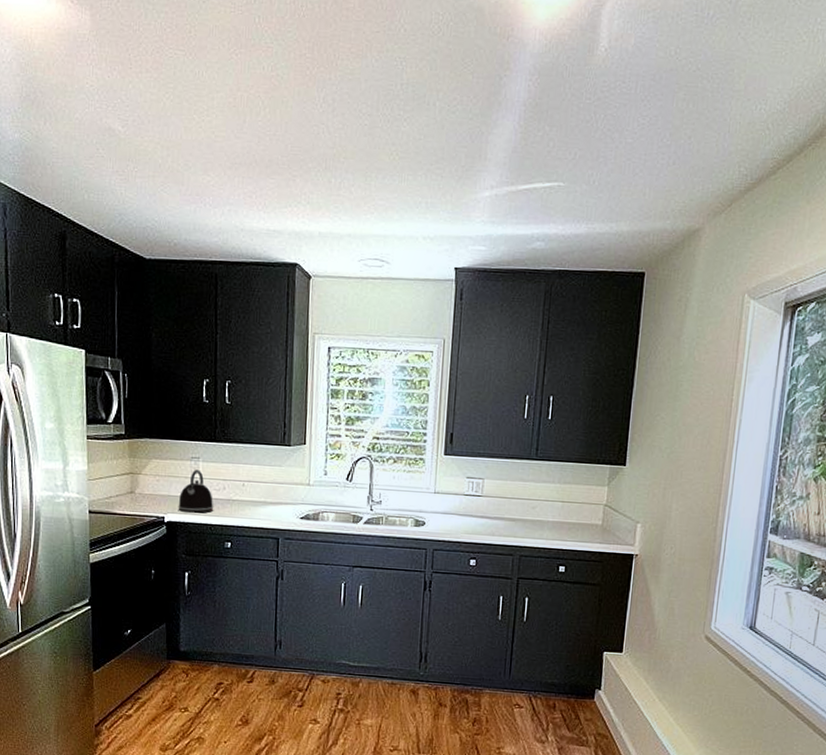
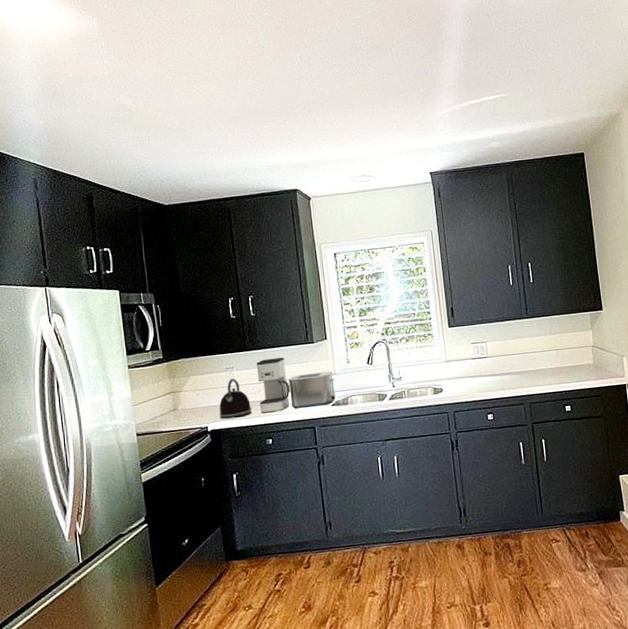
coffee maker: none [222,454,258,515] -> present [256,357,291,414]
toaster: none [256,478,308,517] -> present [288,371,336,409]

